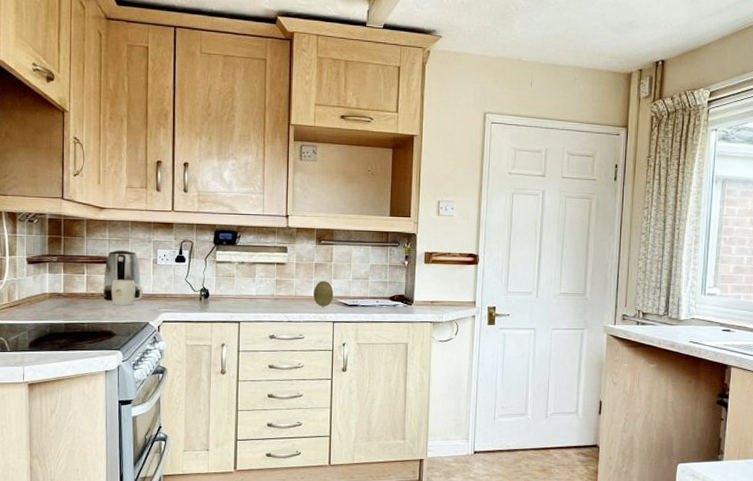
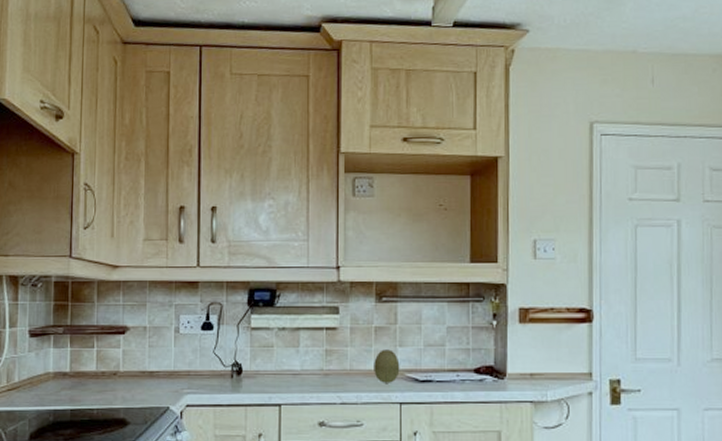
kettle: present [103,250,141,301] -> none [116,317,160,381]
mug: present [111,279,143,306] -> none [125,353,163,387]

